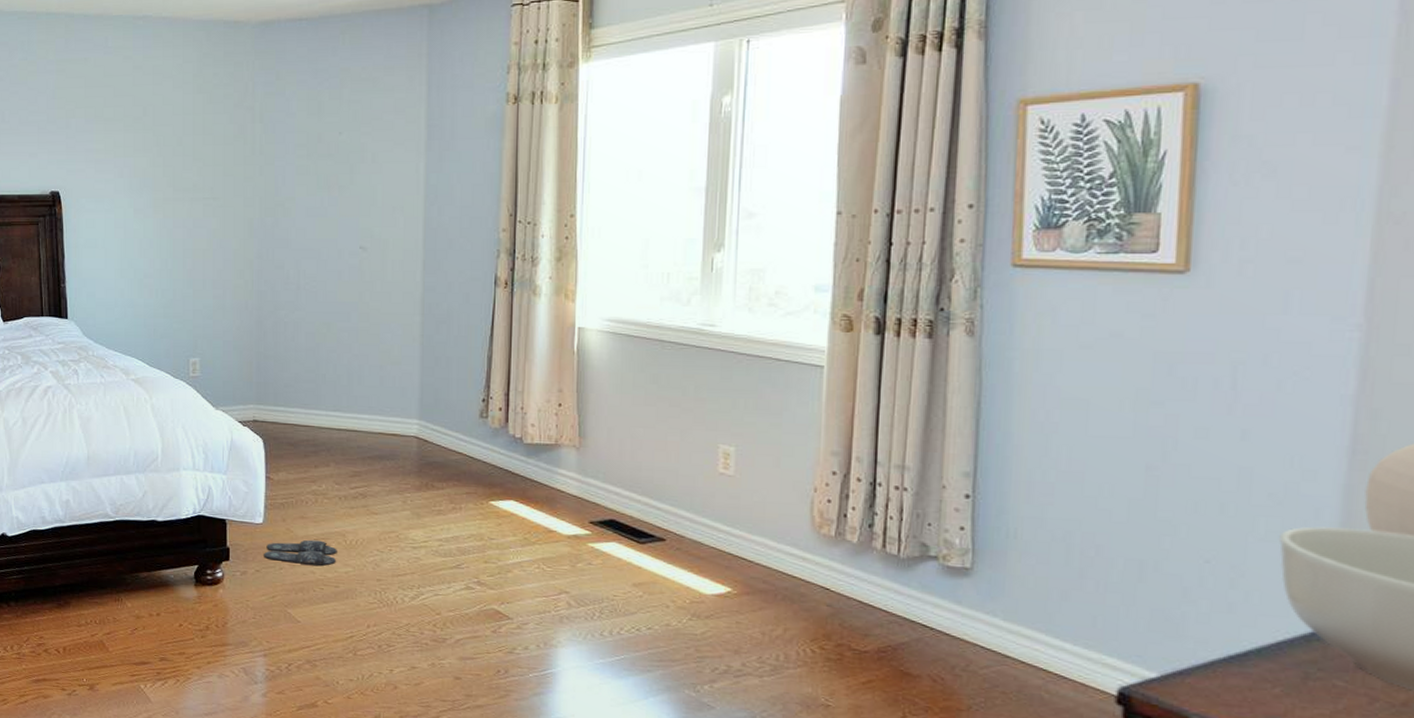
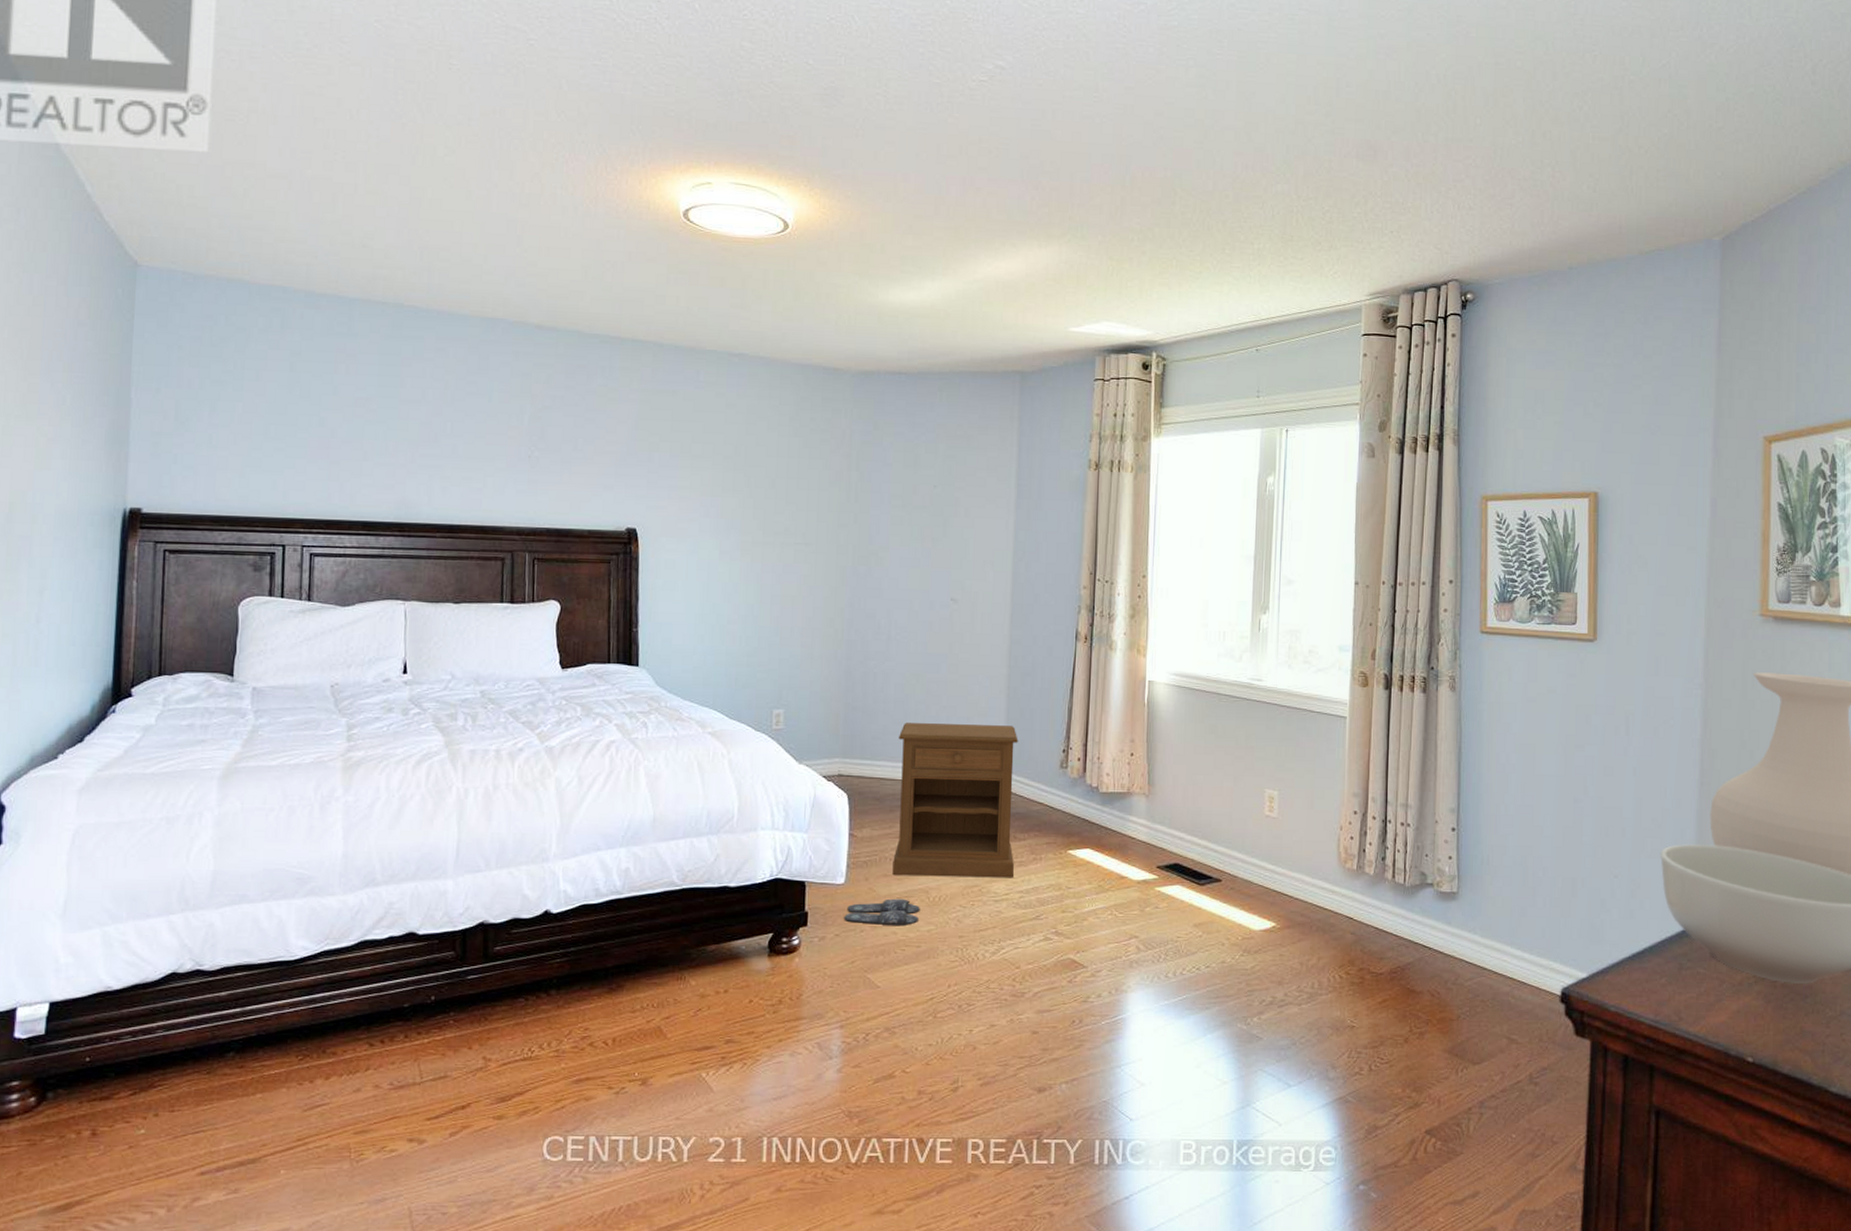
nightstand: none [309,371,434,526] -> present [892,723,1018,878]

